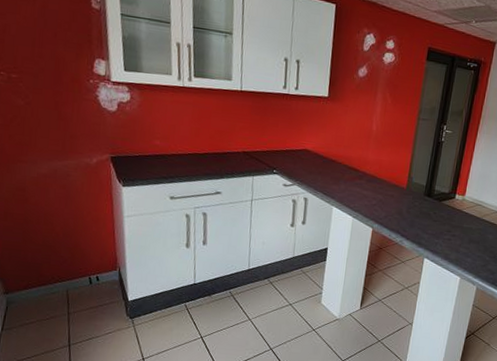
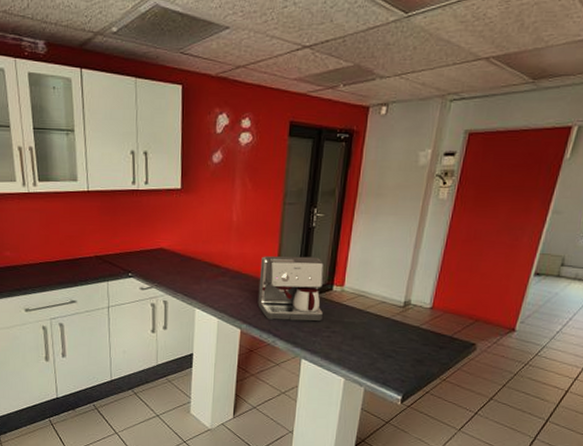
coffee maker: none [389,164,449,225] -> present [258,256,324,322]

